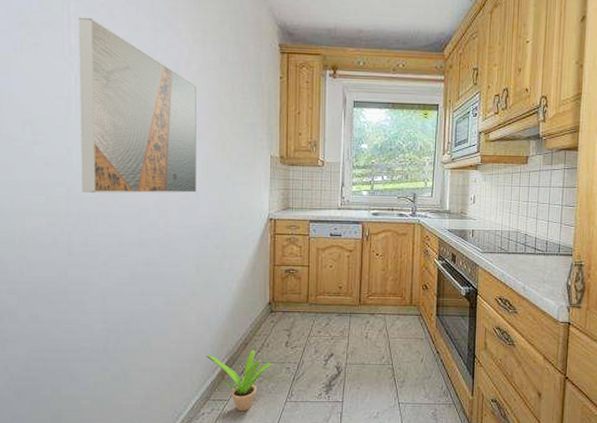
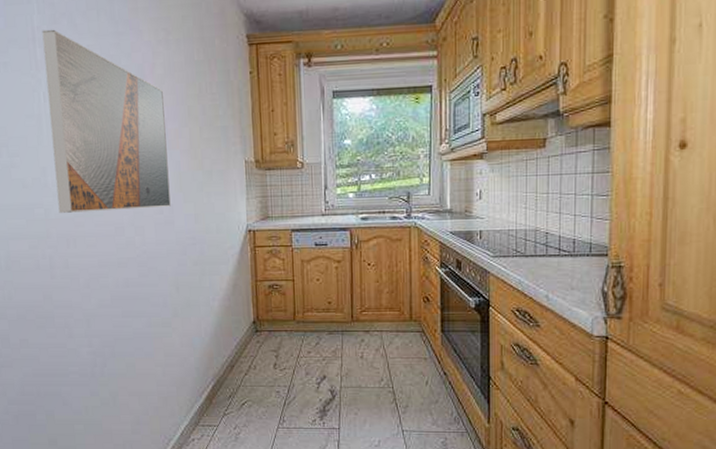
potted plant: present [207,349,273,412] -> none [193,372,262,438]

